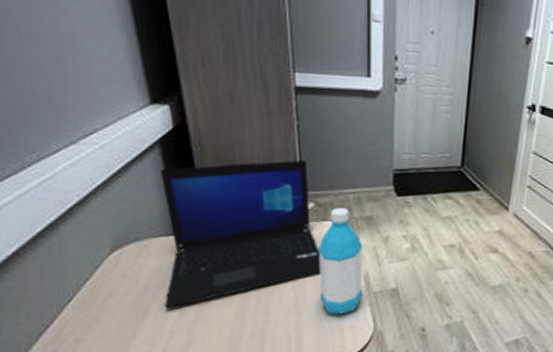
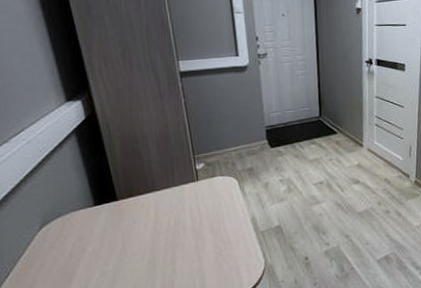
laptop: present [161,159,321,308] -> none [77,128,216,271]
water bottle: present [317,207,363,314] -> none [210,163,252,256]

